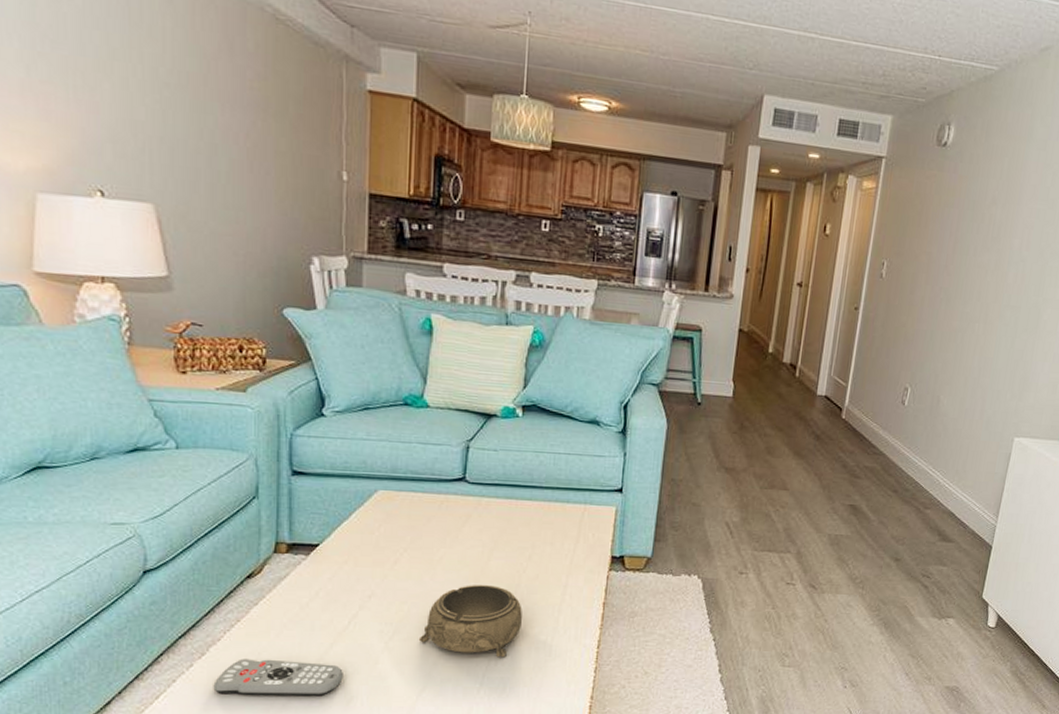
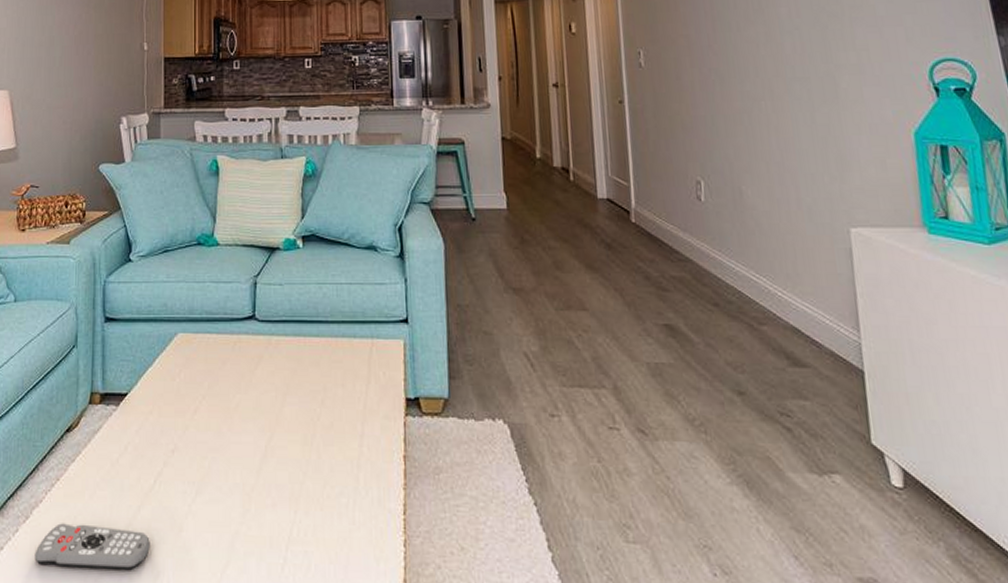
decorative bowl: present [420,585,522,658] -> none [221,436,321,526]

